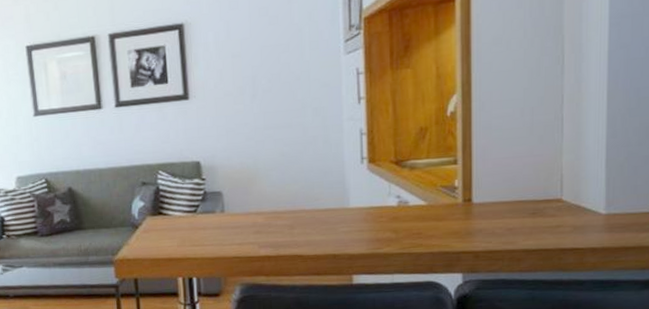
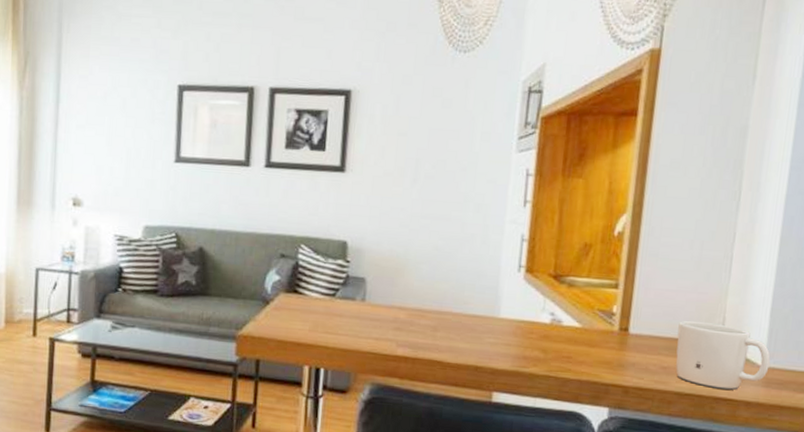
mug: none [519,181,611,241] -> present [675,320,771,391]

